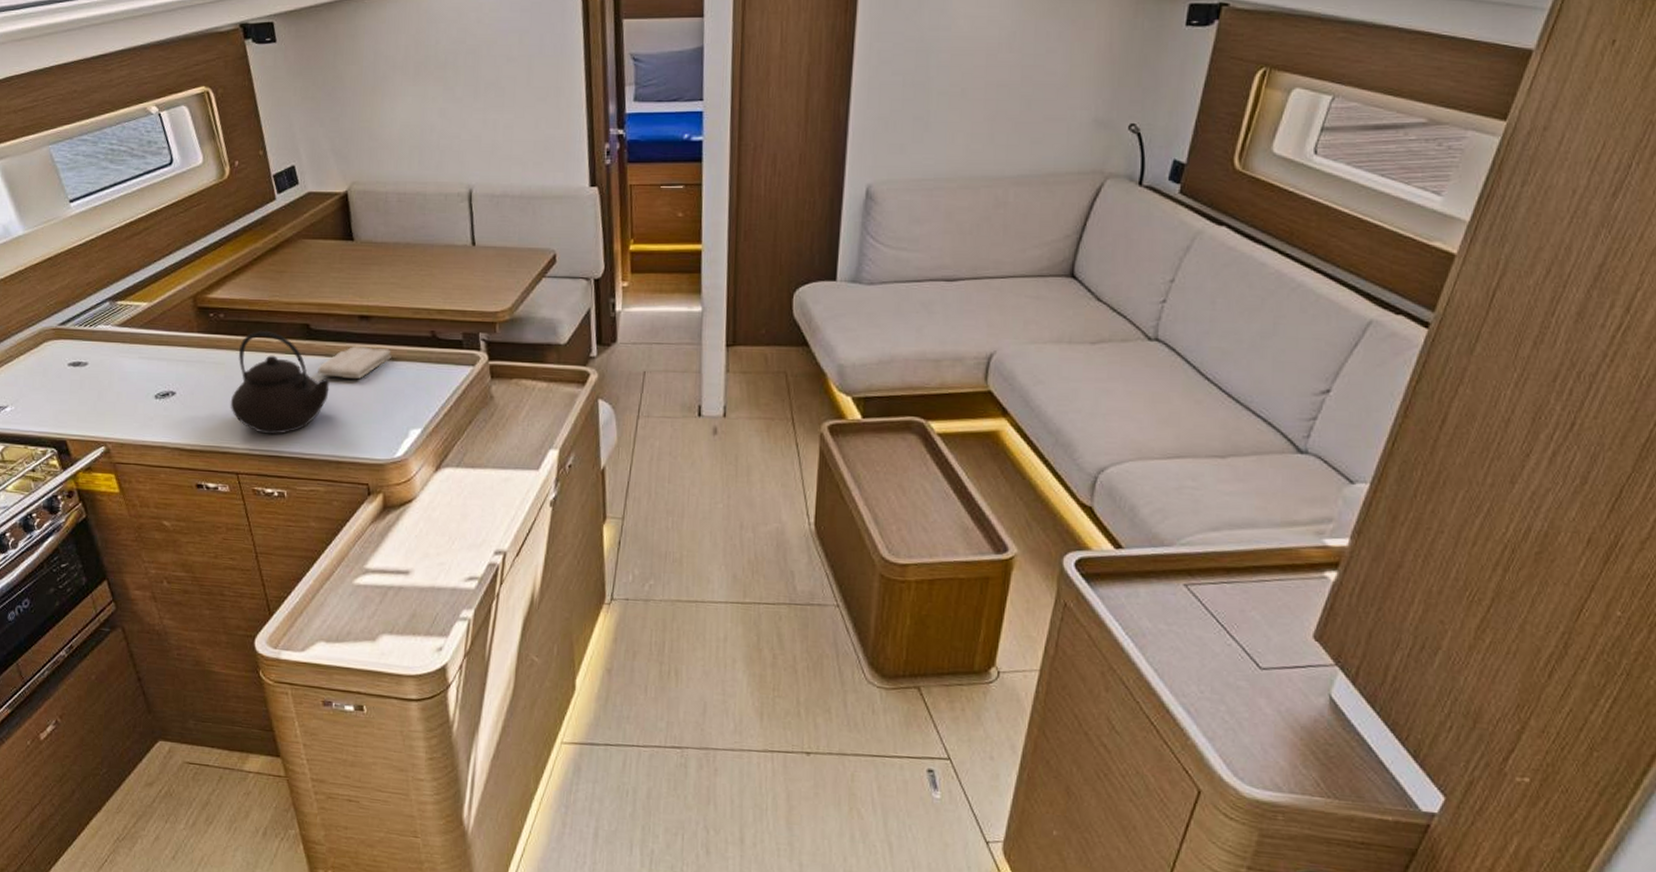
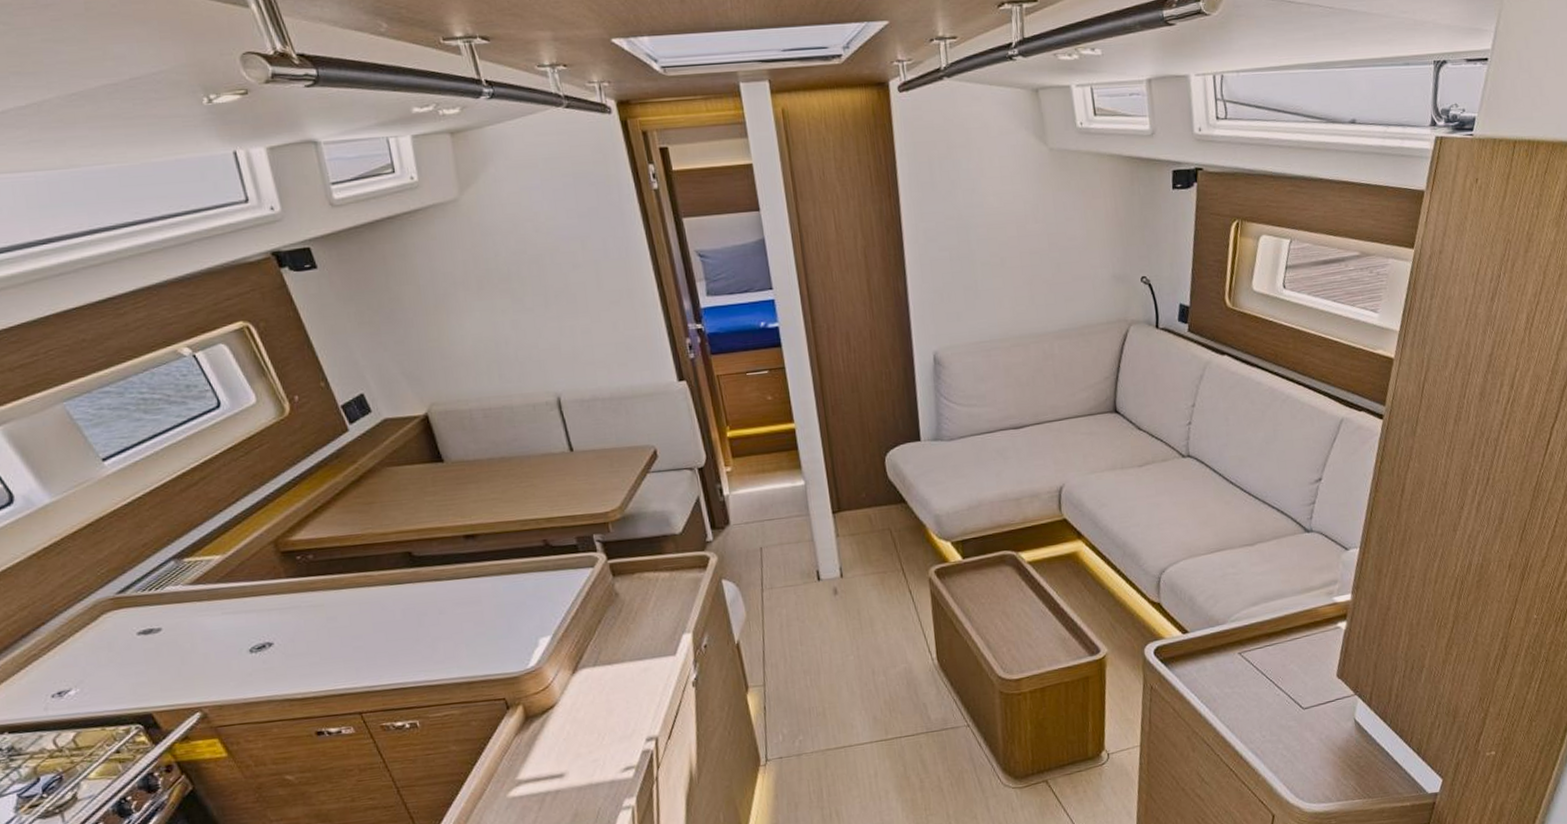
teapot: present [230,330,330,435] -> none [337,564,446,669]
washcloth: present [318,346,392,379] -> none [429,564,506,601]

